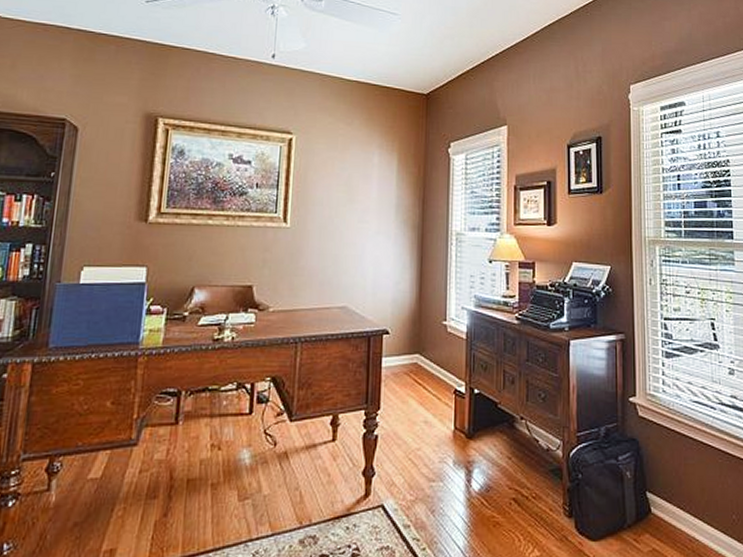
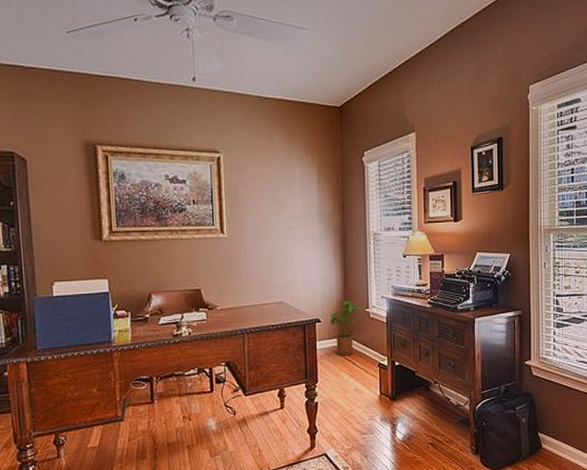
house plant: none [401,309,438,378] -> present [330,300,362,356]

